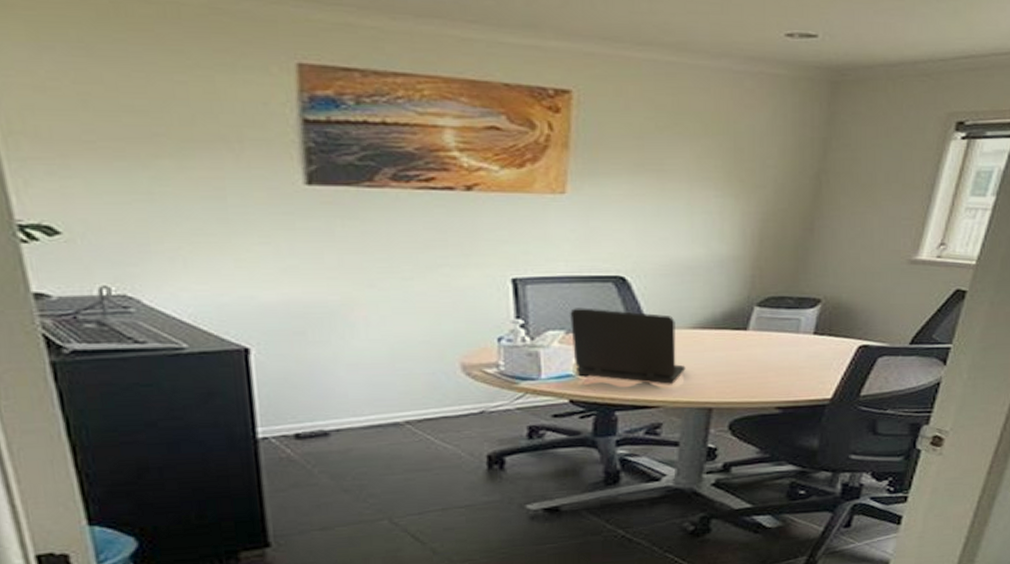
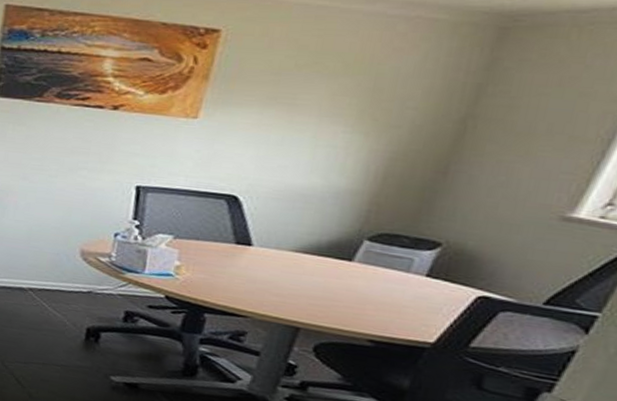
laptop: present [570,308,686,385] -> none [176,217,281,300]

